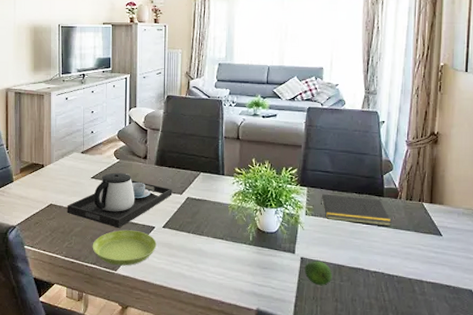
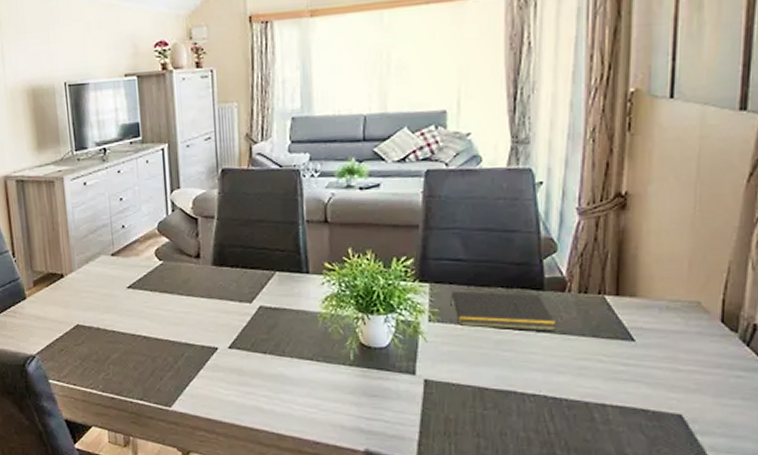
teapot: present [67,172,172,228] -> none [98,278,239,352]
saucer: present [92,230,157,266] -> none [136,353,222,400]
fruit: present [304,260,333,286] -> none [430,383,471,417]

